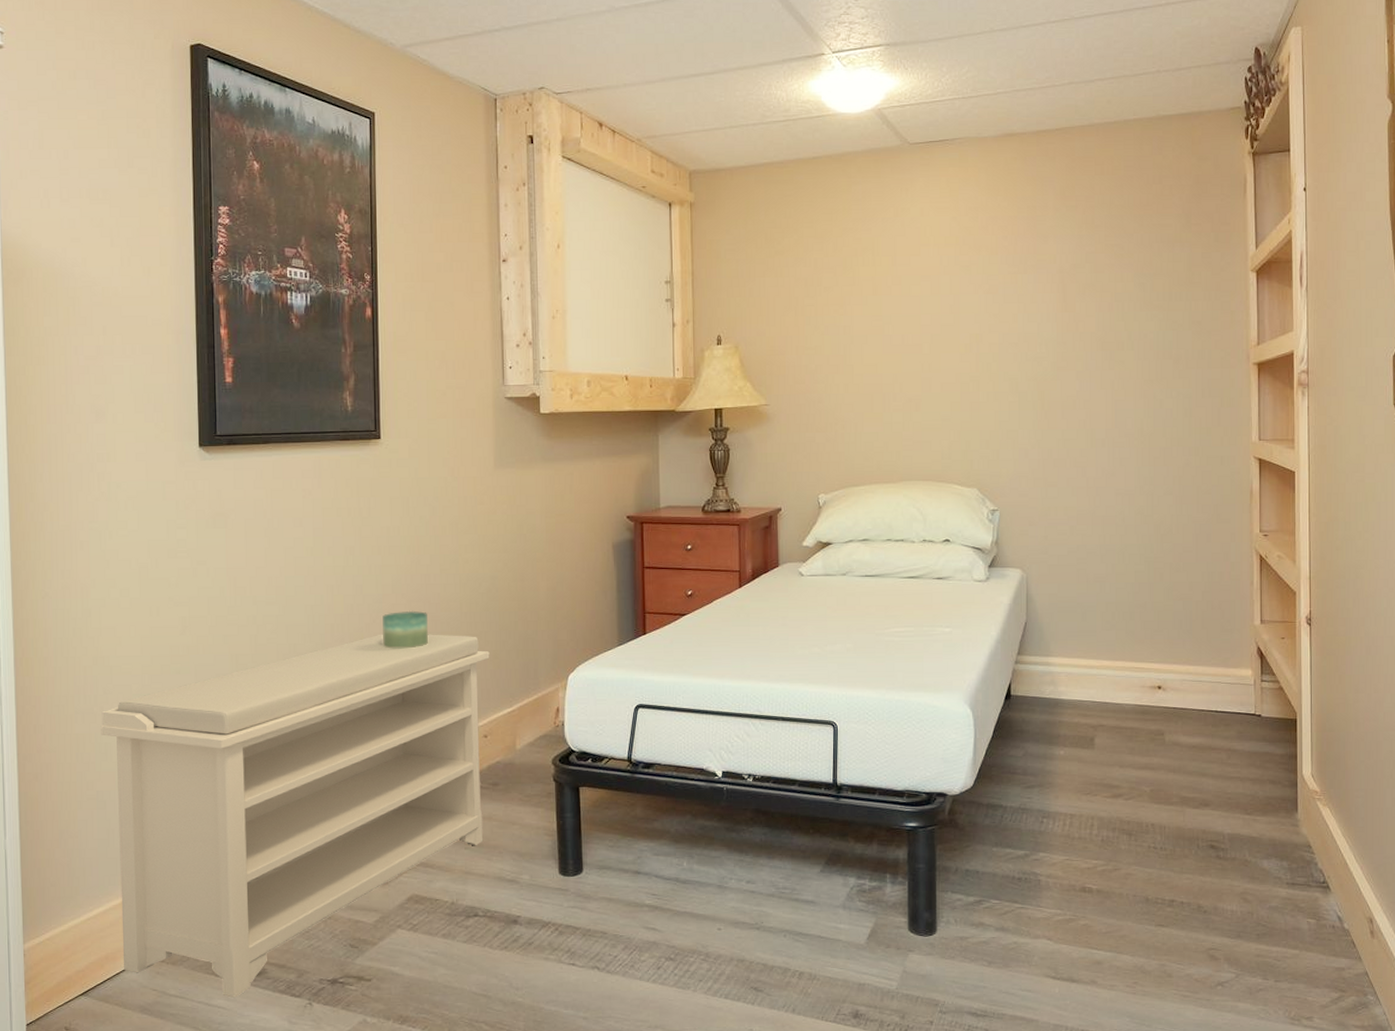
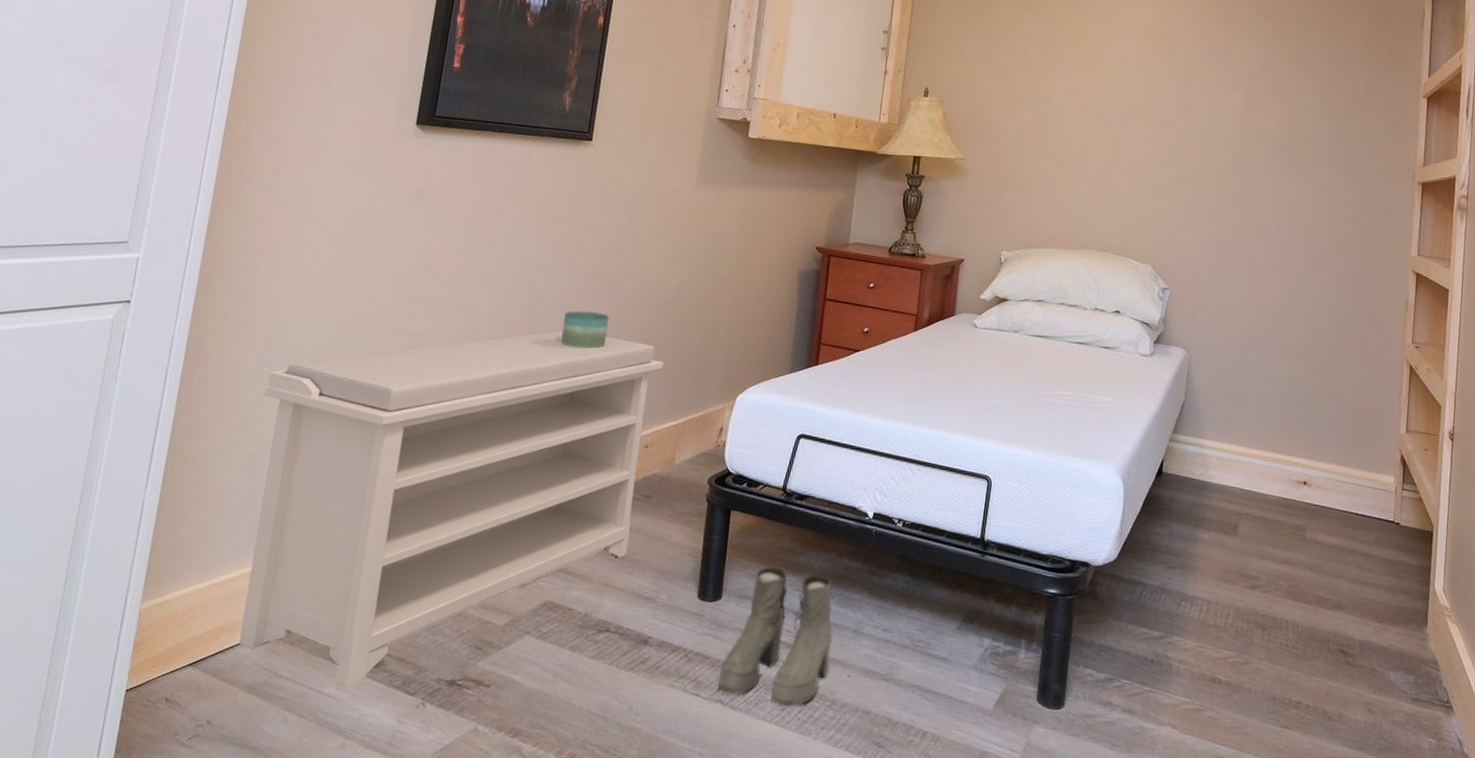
boots: none [591,835,698,965] -> present [717,567,833,707]

